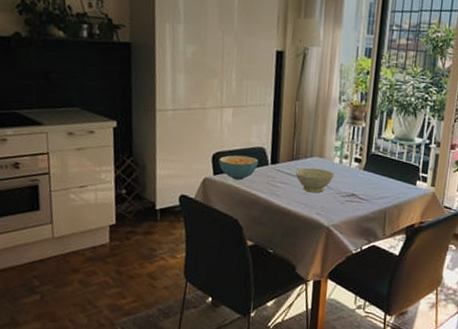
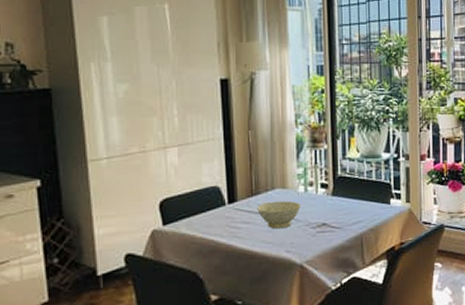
cereal bowl: present [218,155,259,181] -> none [167,198,214,228]

